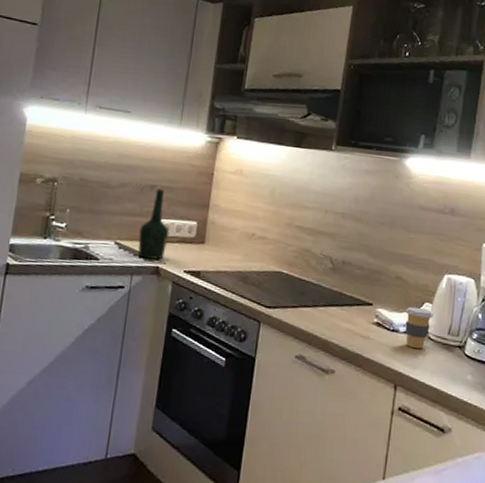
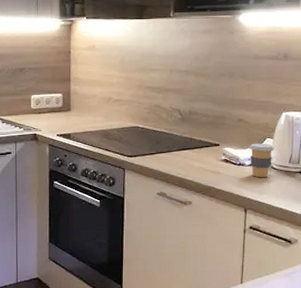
bottle: present [138,188,170,260] -> none [17,69,41,128]

